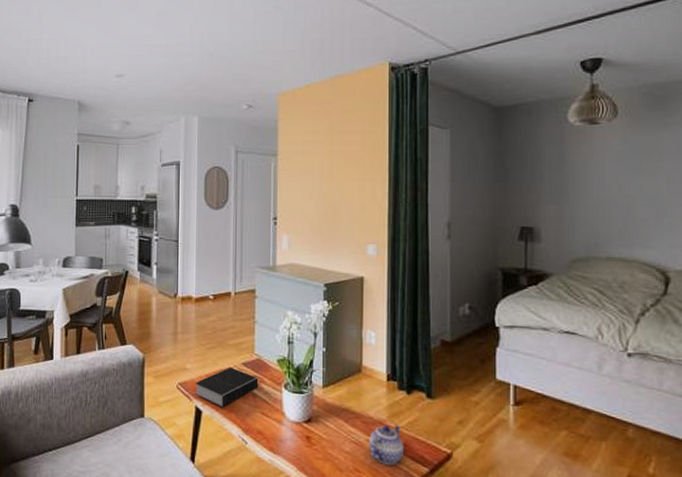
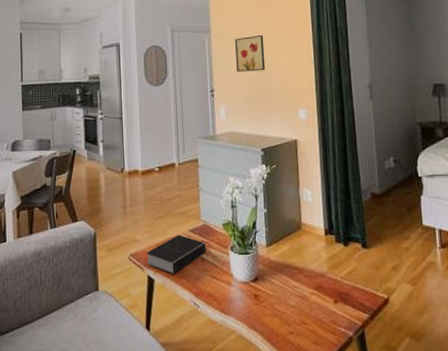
wall art: none [303,162,335,201] -> present [235,35,266,72]
teapot: present [369,425,405,465] -> none [312,276,346,314]

